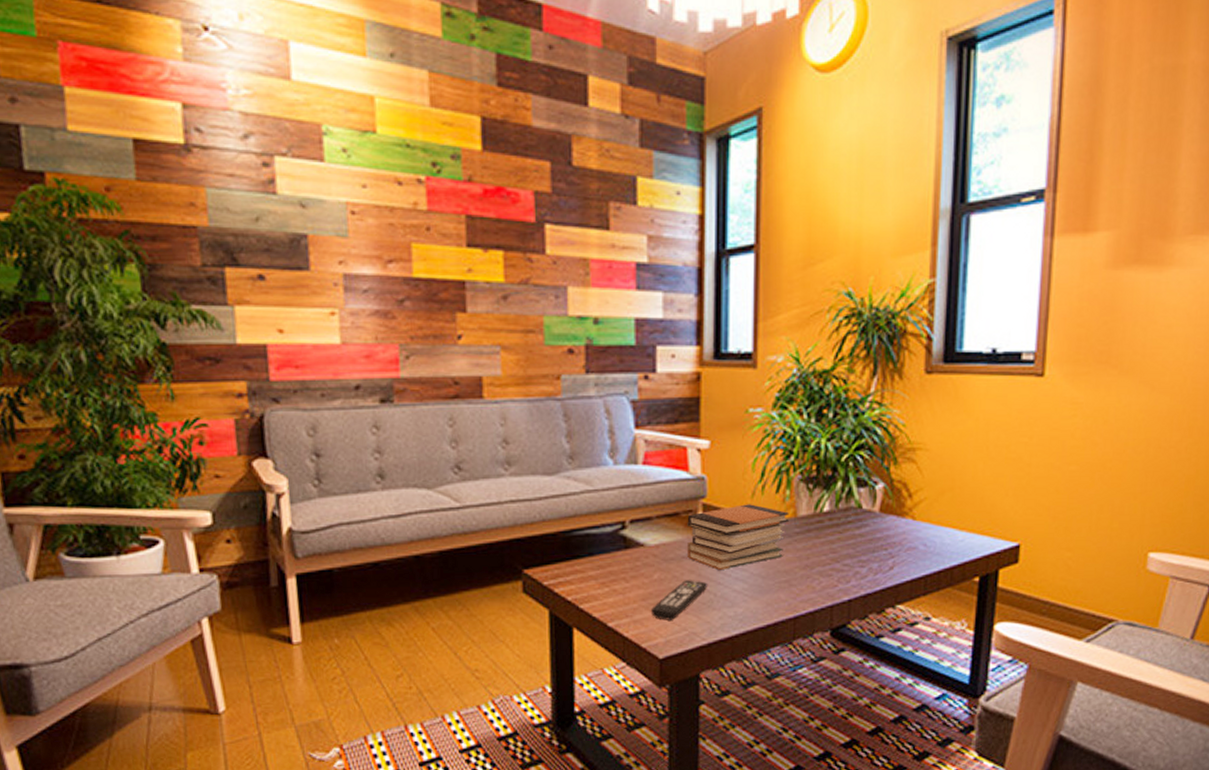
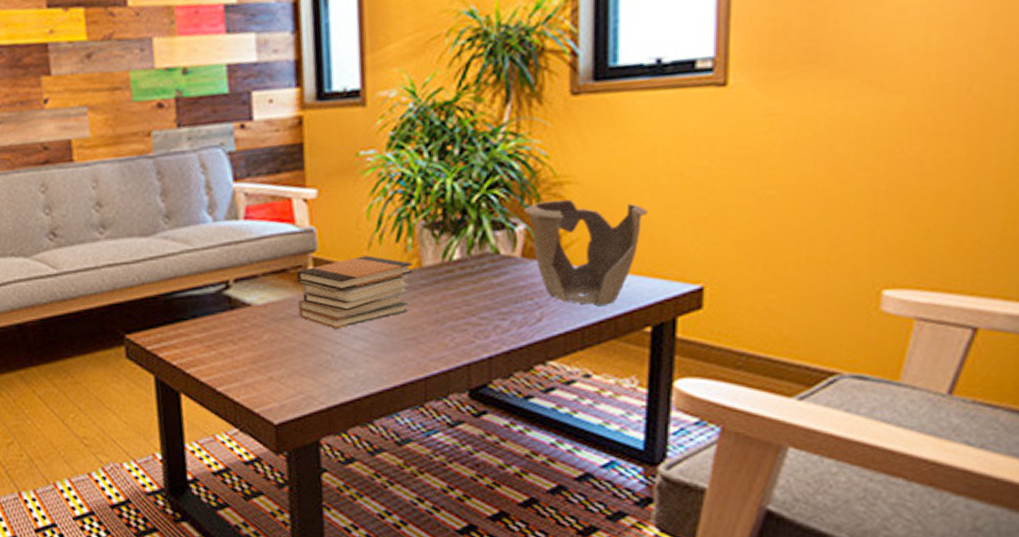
remote control: present [651,580,707,621] -> none [262,340,323,384]
decorative bowl: none [884,464,981,557] -> present [524,199,649,306]

